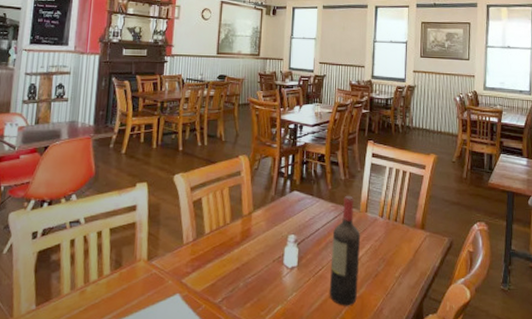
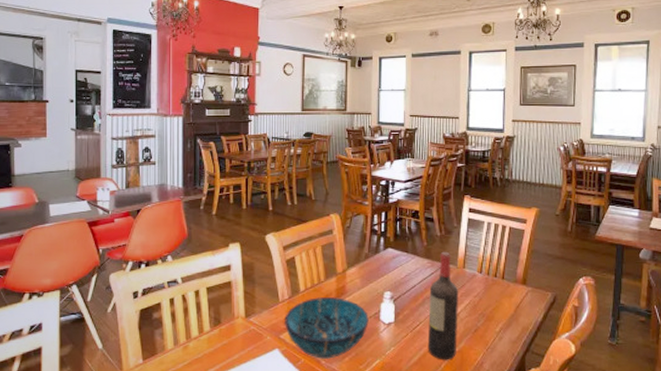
decorative bowl: none [186,240,272,306] -> present [283,297,369,360]

